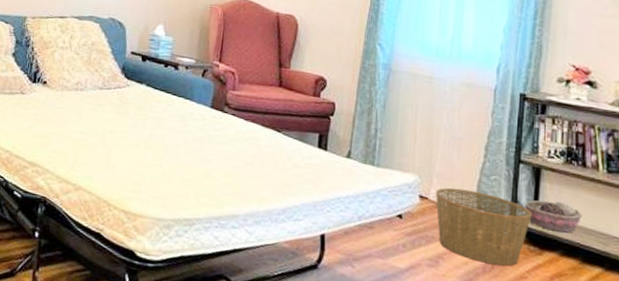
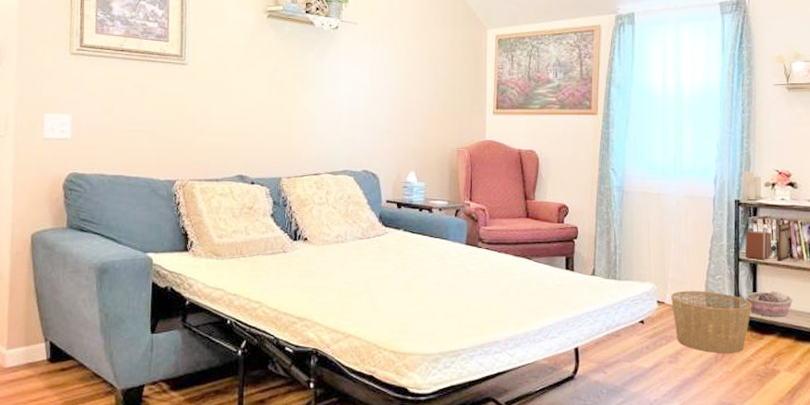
books: none [527,129,563,165] -> present [745,230,774,260]
candle: none [529,59,555,98] -> present [742,168,764,201]
photo frame: none [565,123,596,173] -> present [776,220,801,263]

